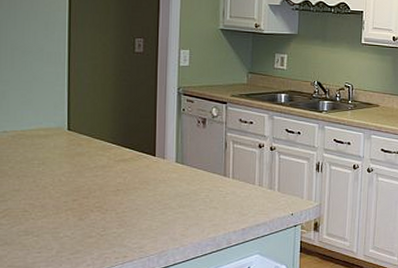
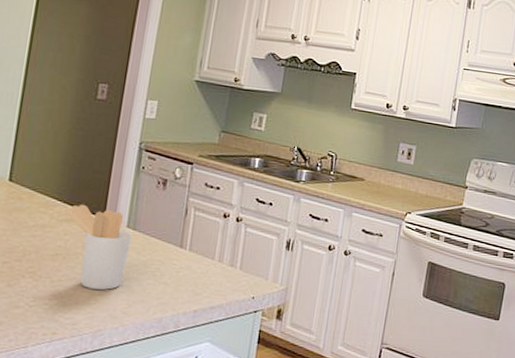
utensil holder: none [119,145,181,217] -> present [64,204,132,290]

